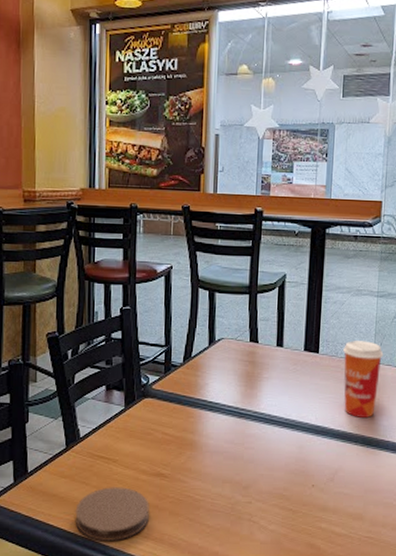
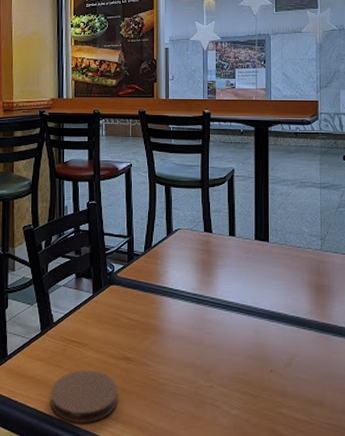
paper cup: present [343,341,384,418] -> none [292,229,330,304]

